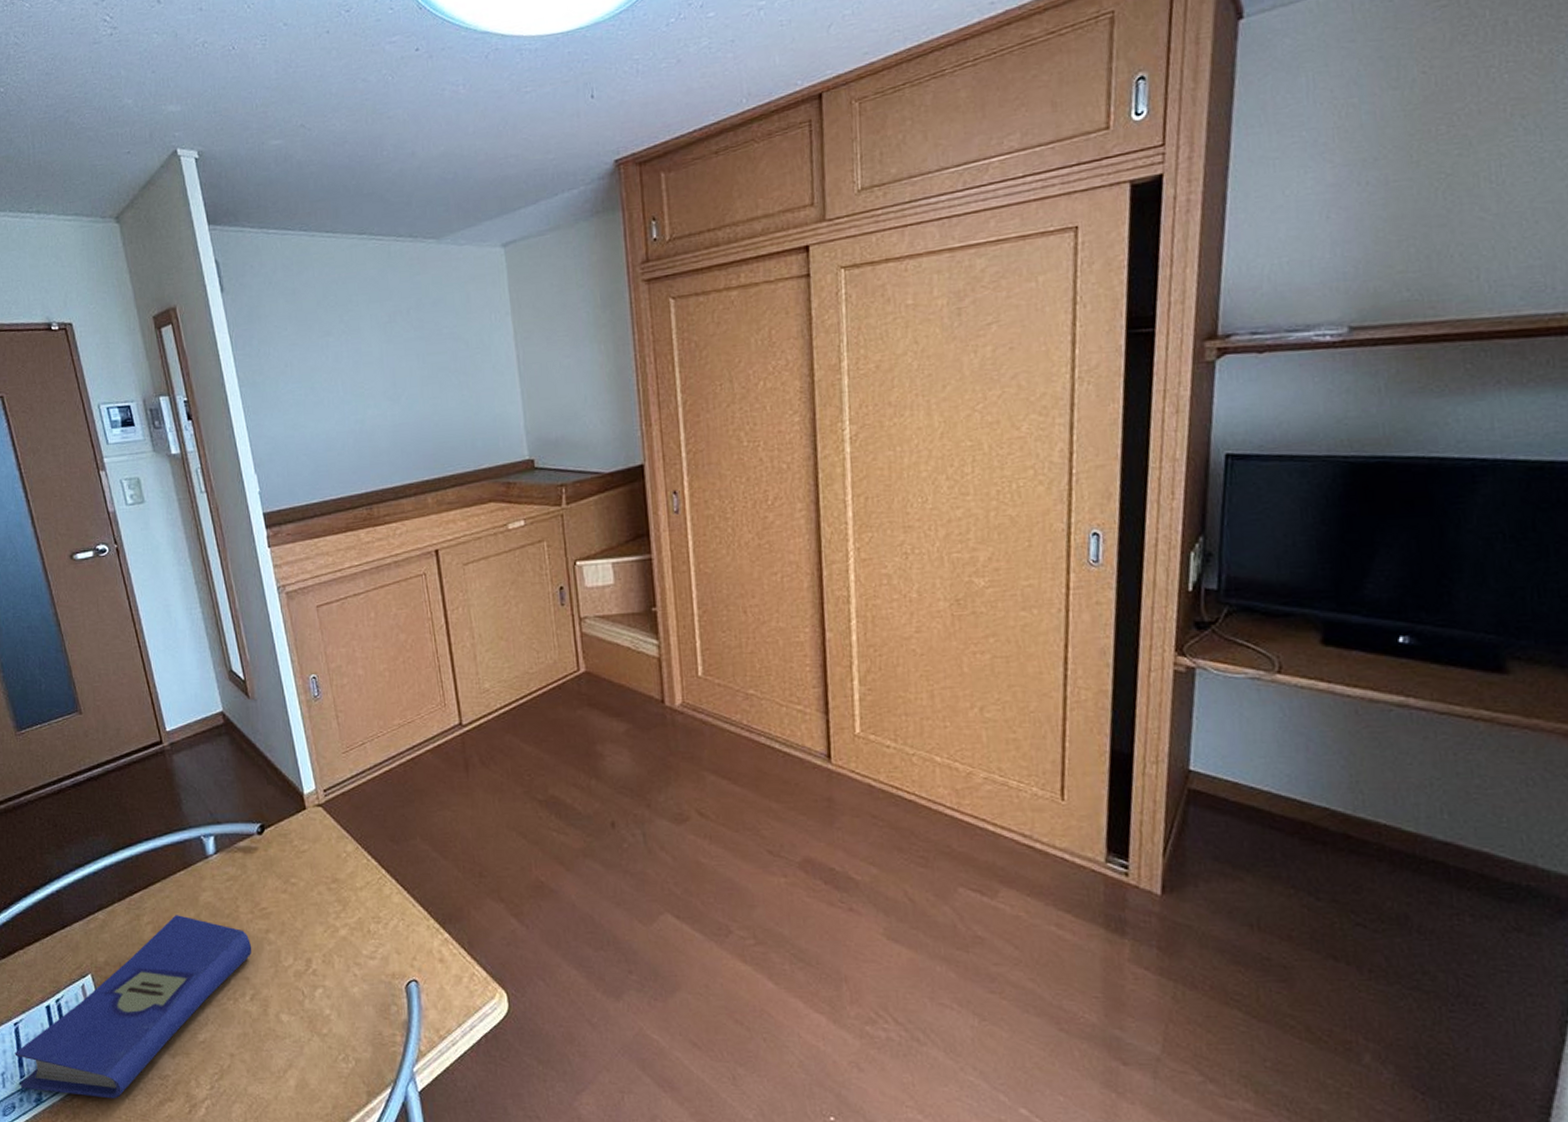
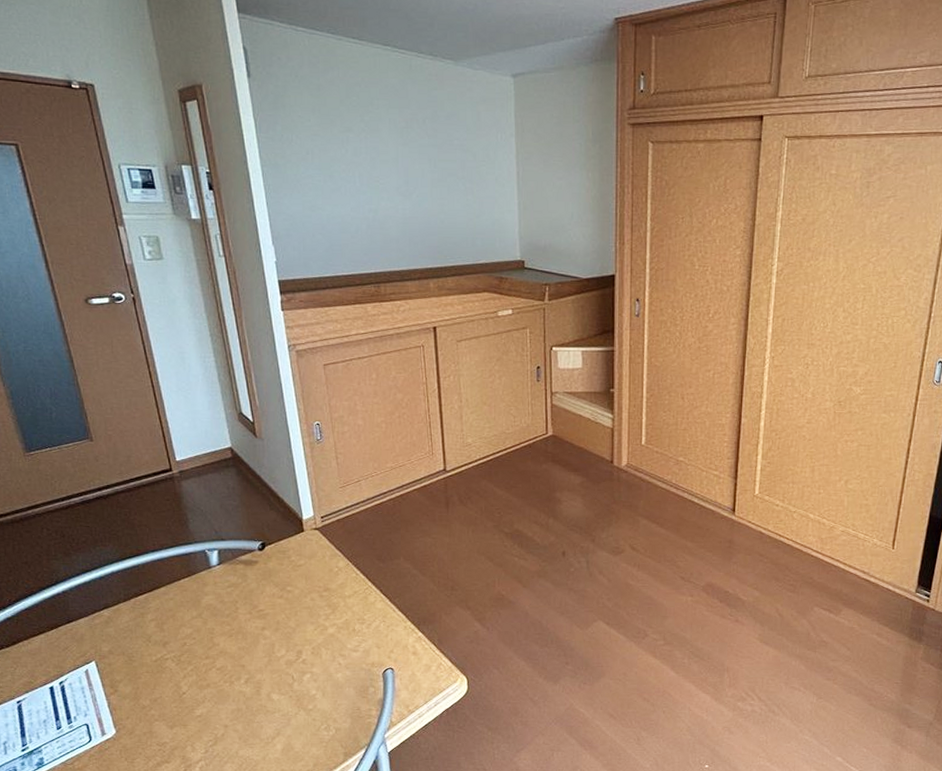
hardcover book: present [15,915,252,1099] -> none [17,614,249,762]

